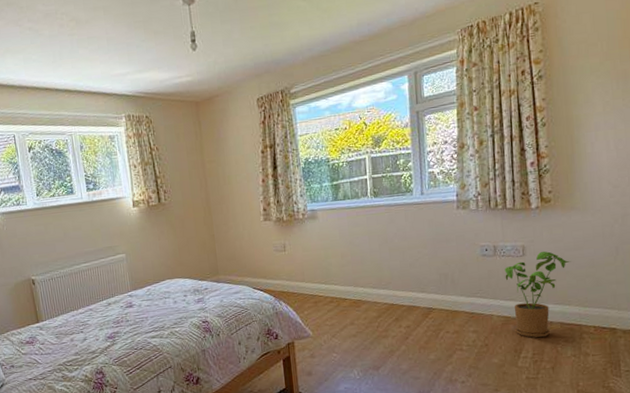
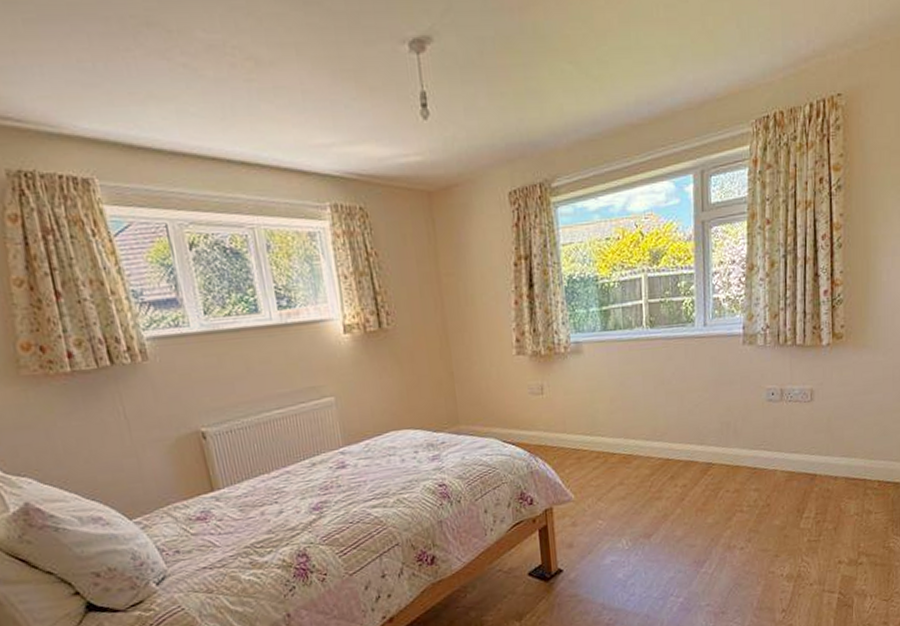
house plant: present [504,251,571,338] -> none [791,395,860,495]

